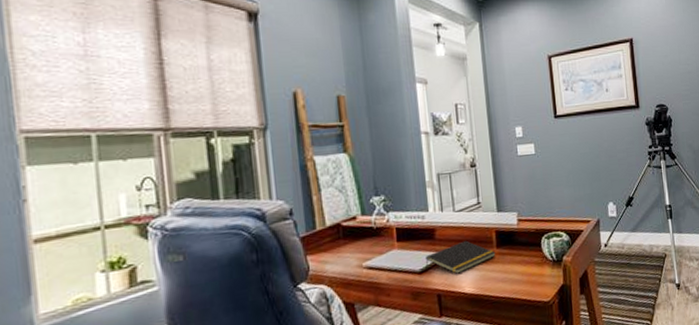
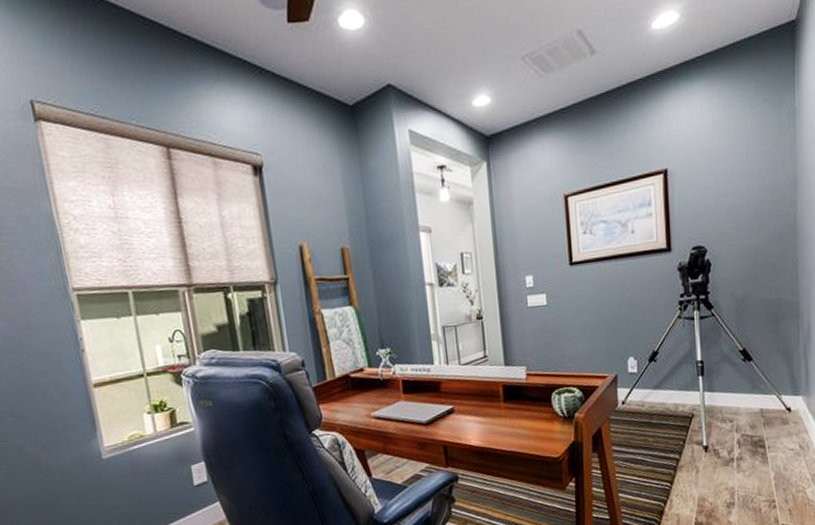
notepad: present [425,240,496,274] -> none [431,394,503,427]

